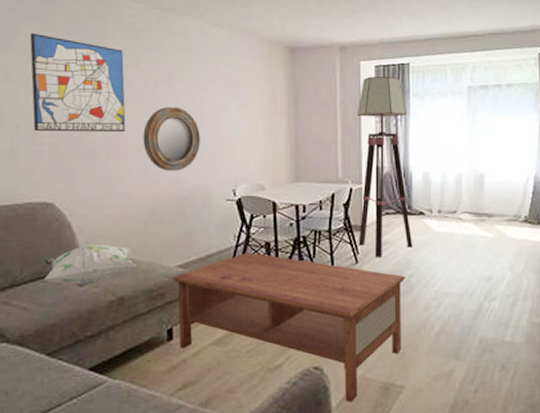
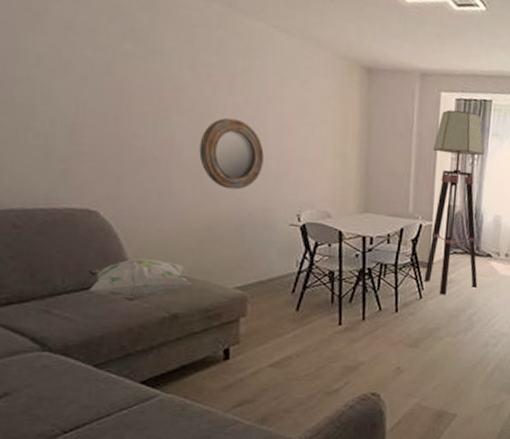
wall art: present [30,32,126,132] -> none [64,12,180,141]
coffee table: present [172,252,406,403] -> none [229,279,468,426]

